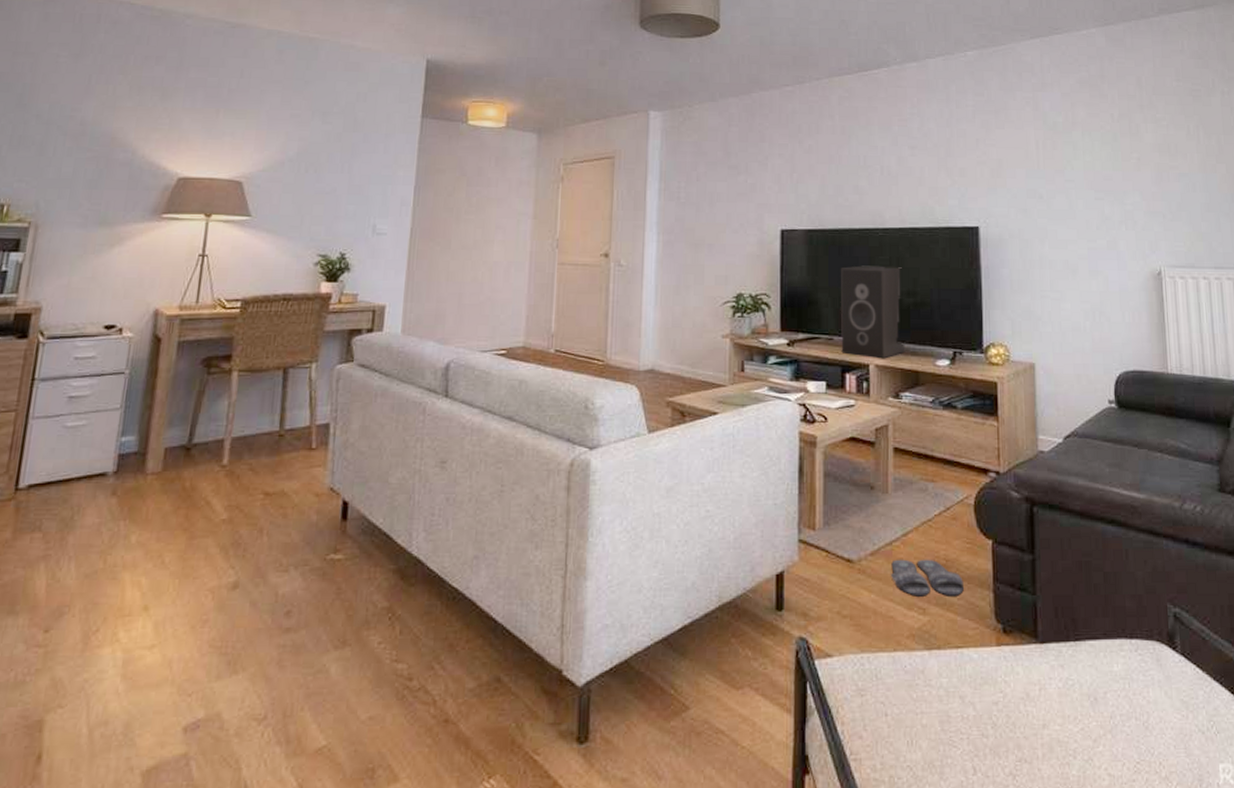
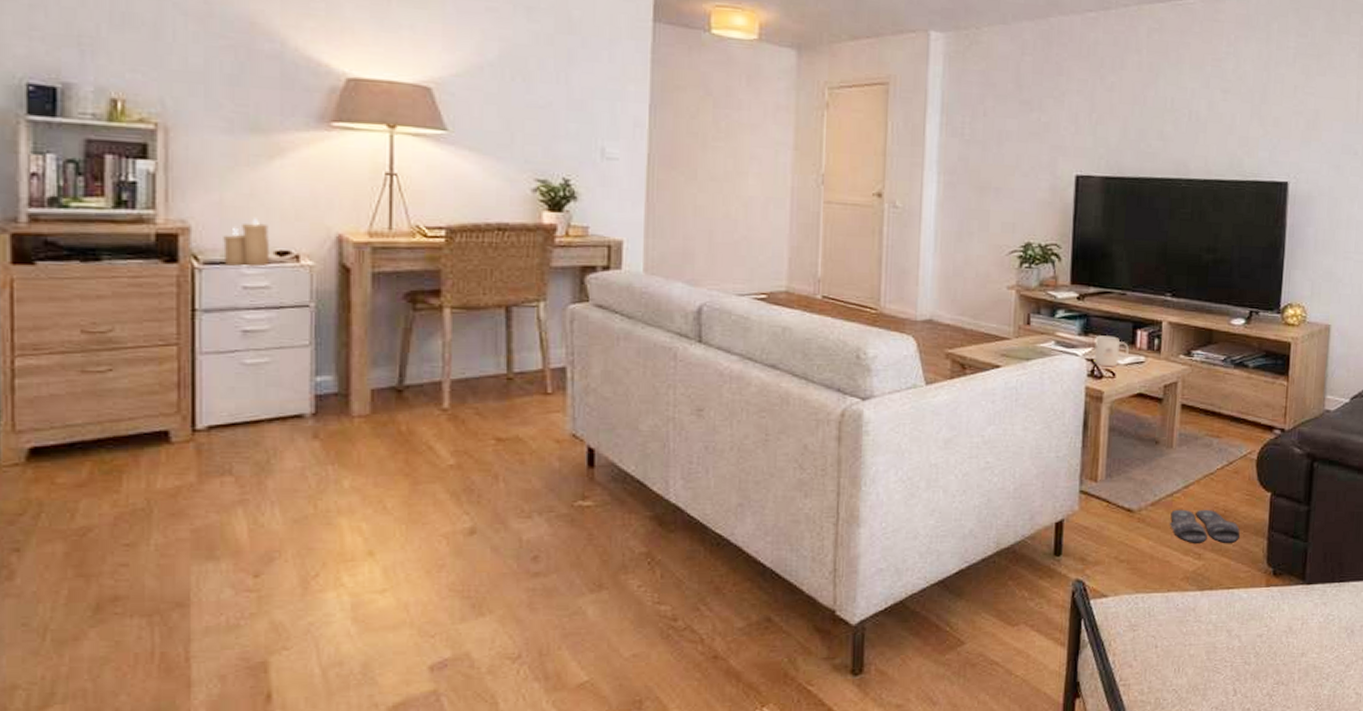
candle: none [64,298,102,340] -> present [223,218,270,267]
mug: none [805,380,840,412] -> present [1093,335,1130,367]
speaker: present [841,265,906,359] -> none [1134,218,1204,316]

